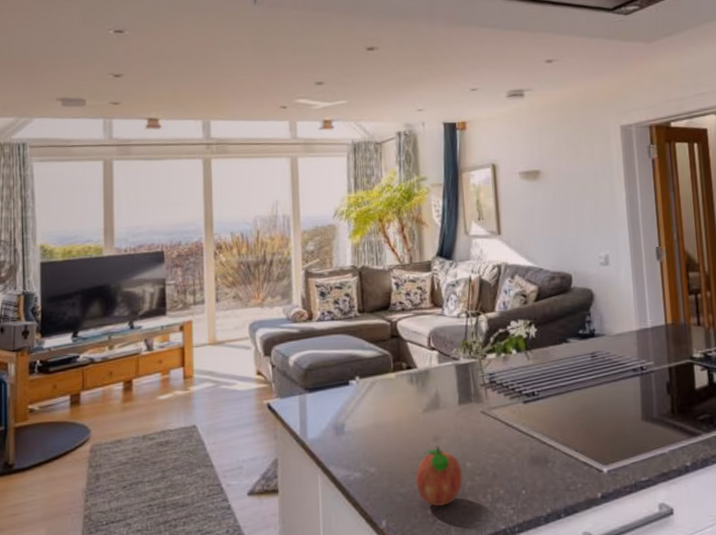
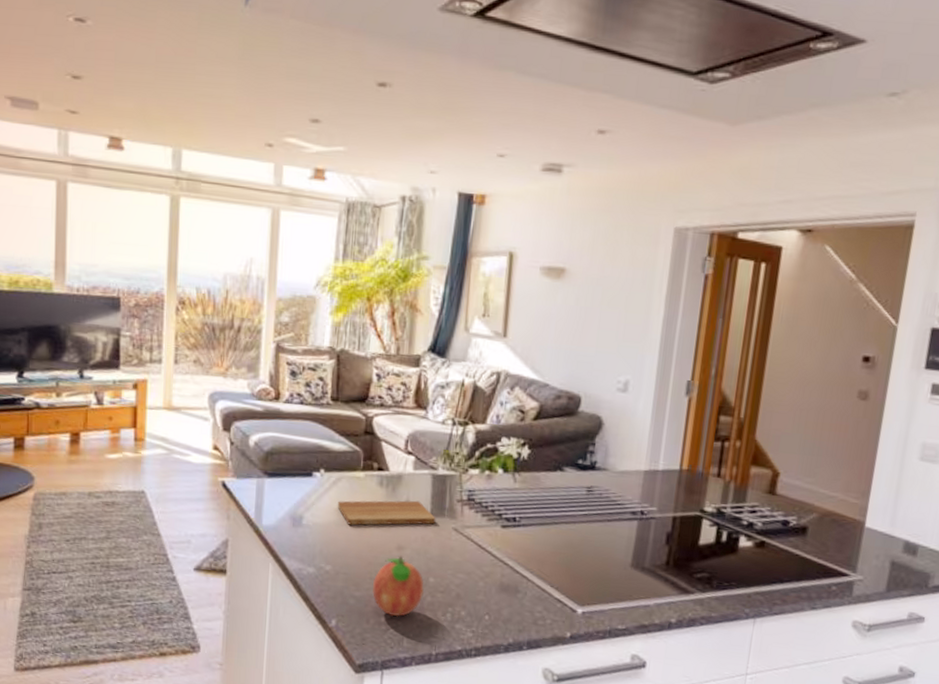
cutting board: none [374,391,465,425] -> present [337,500,436,526]

